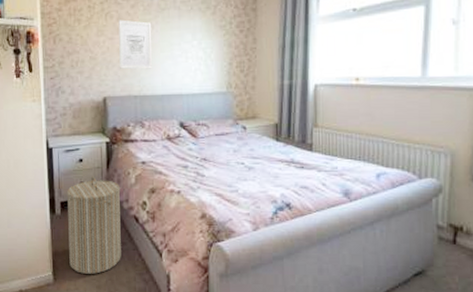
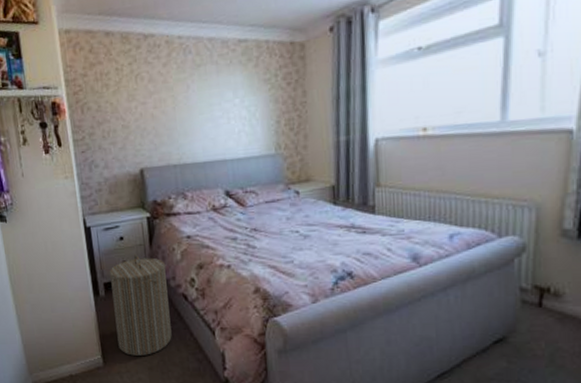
wall art: present [118,20,153,70] -> none [150,81,191,136]

